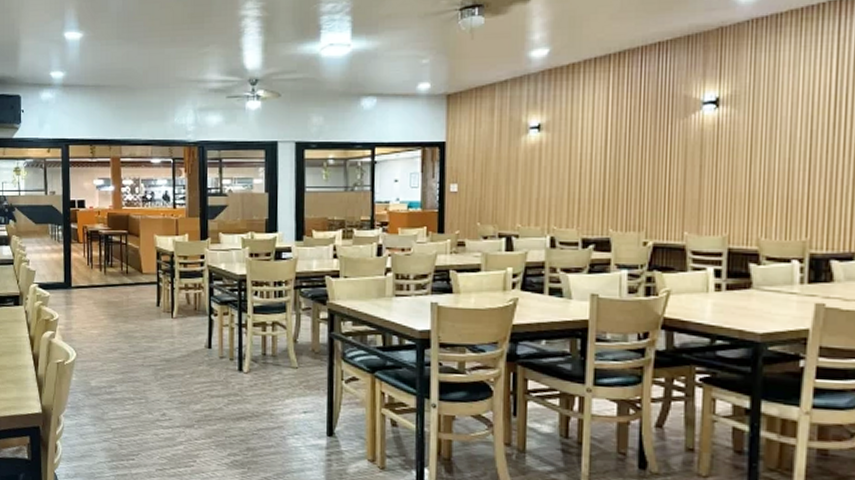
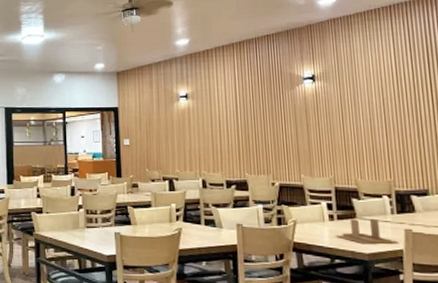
napkin holder: none [721,288,804,322] -> present [336,218,398,245]

